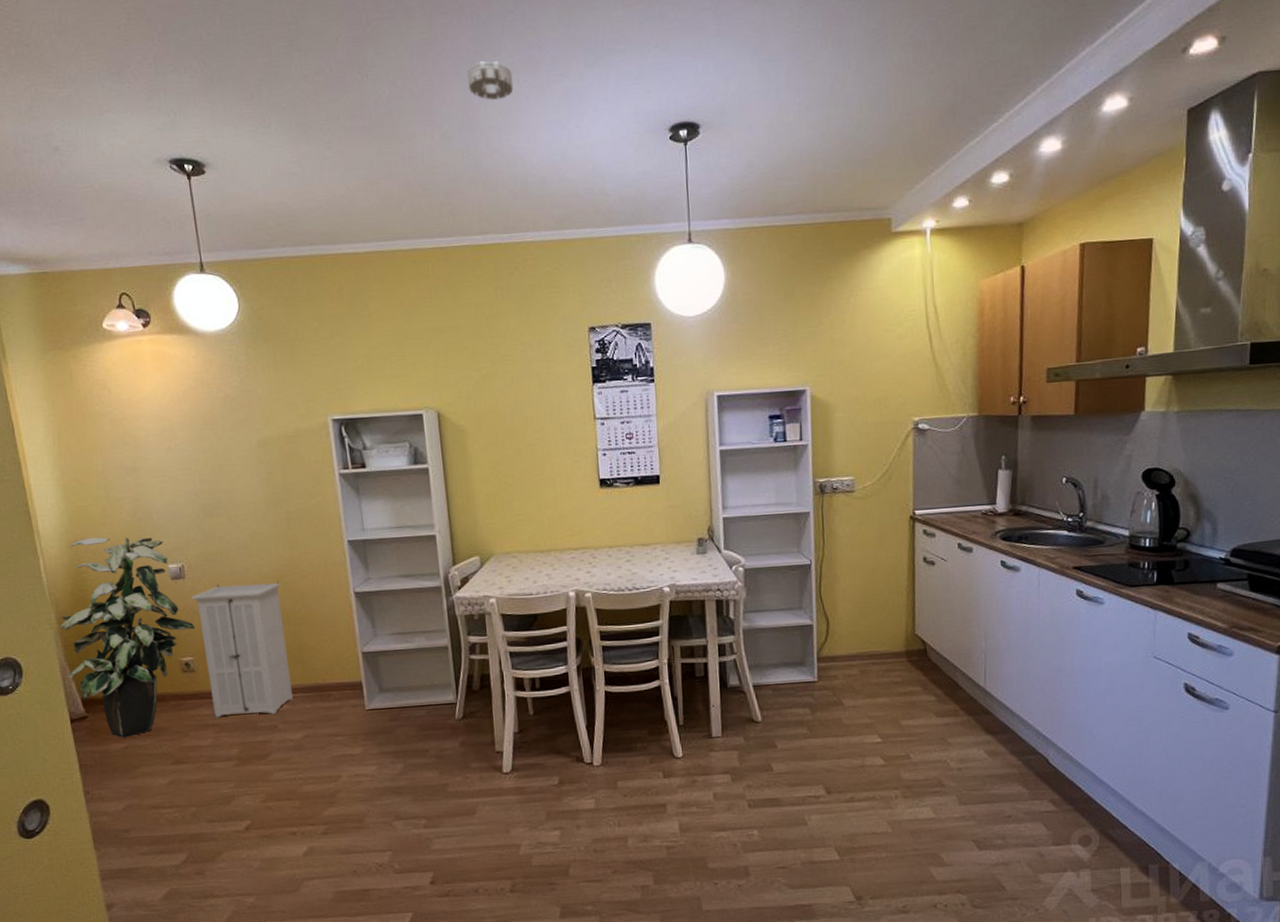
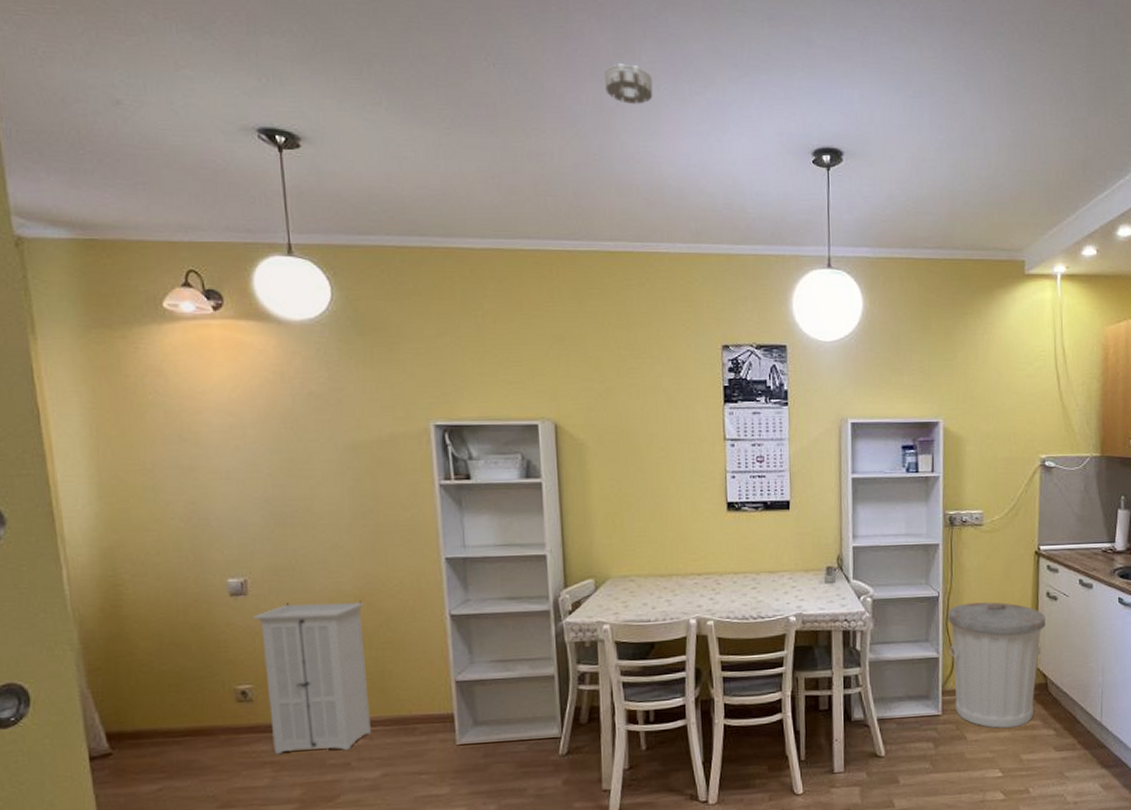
indoor plant: present [60,537,195,738] -> none [83,544,256,778]
trash can: none [821,568,923,695] -> present [948,602,1046,728]

